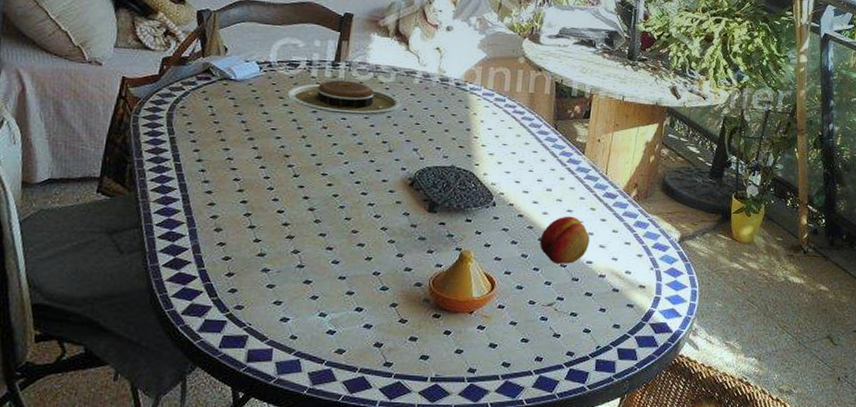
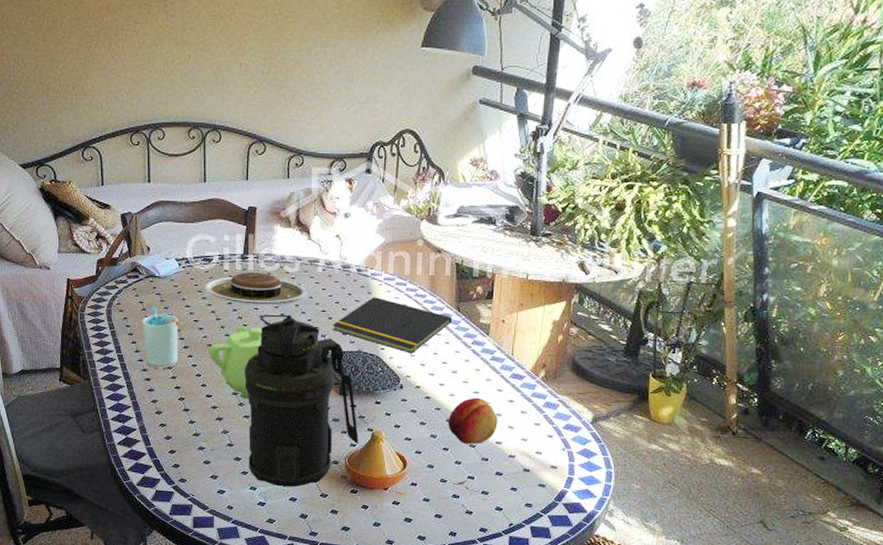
cup: none [208,111,253,181] -> present [142,306,179,369]
teapot: none [284,136,349,216] -> present [208,325,262,399]
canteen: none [319,125,446,313] -> present [244,314,358,487]
notepad: none [425,111,550,170] -> present [332,297,453,354]

